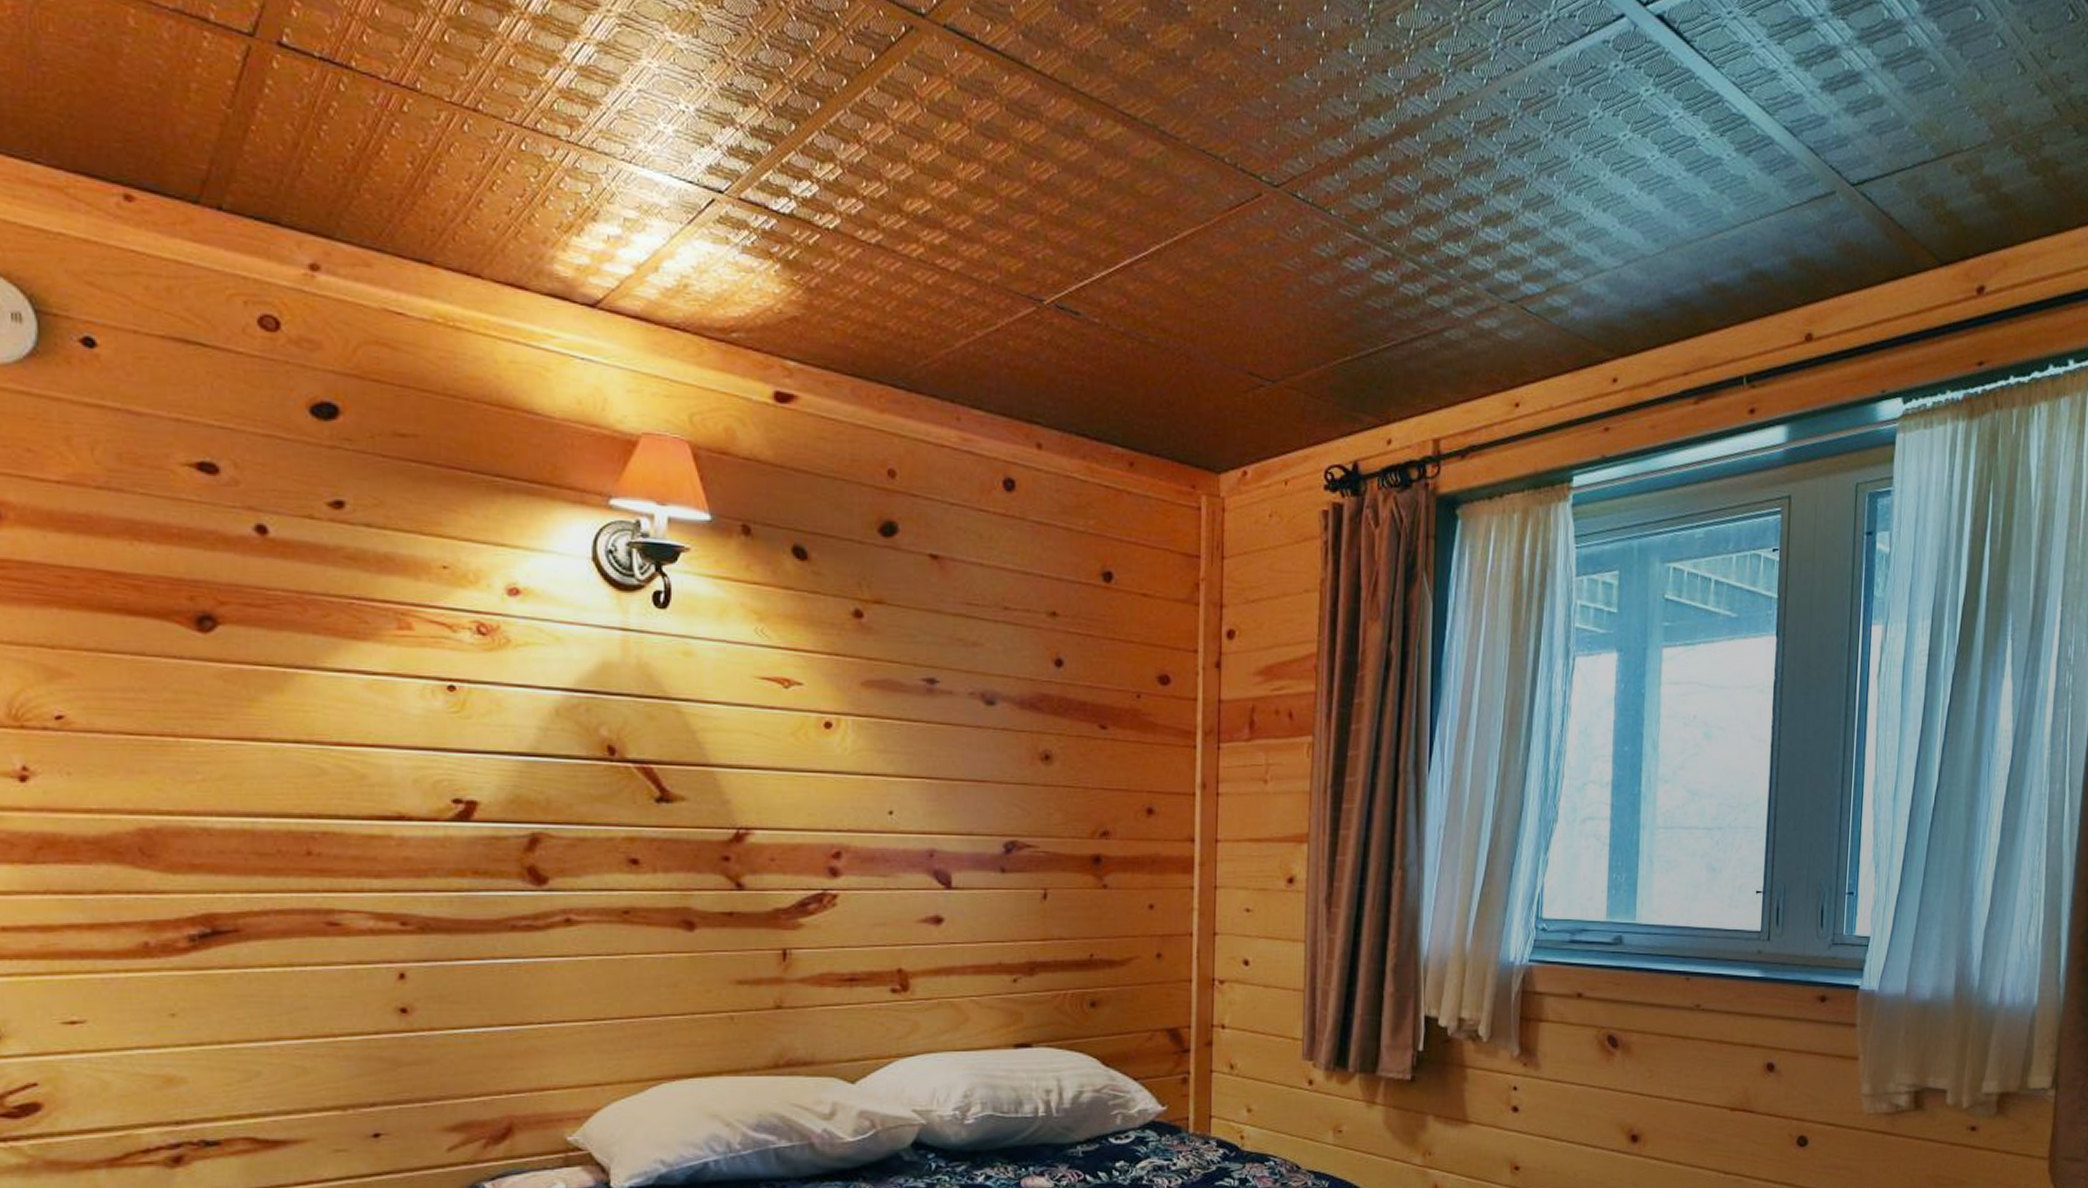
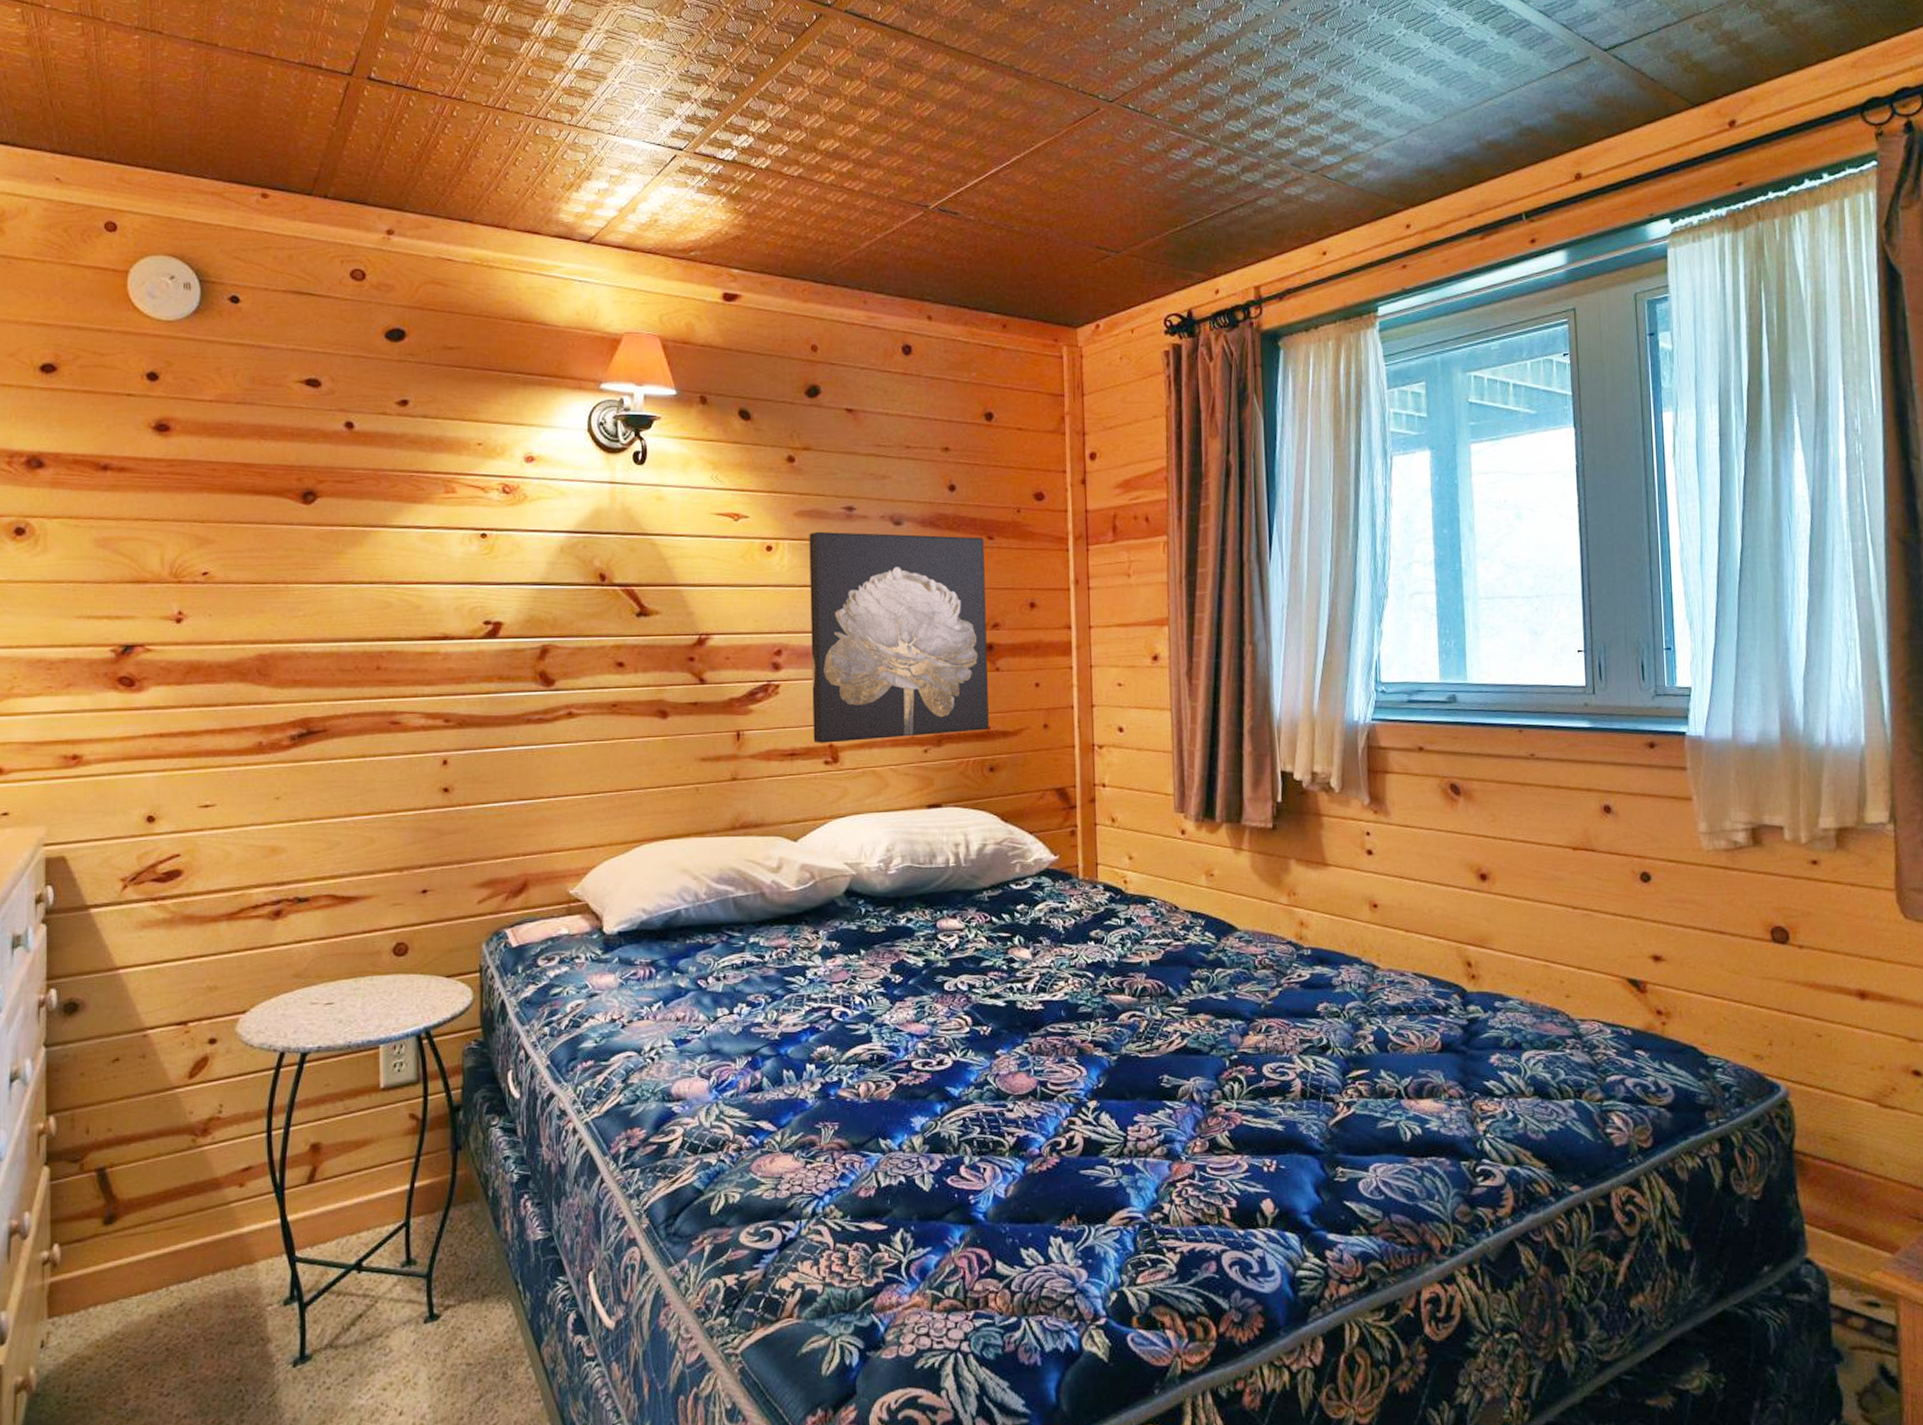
wall art: none [878,707,1095,967] -> present [809,531,989,743]

